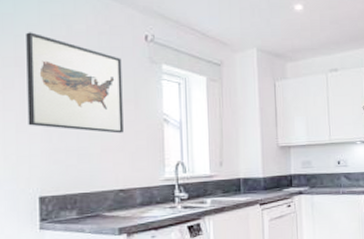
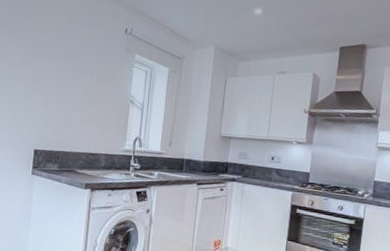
wall art: present [26,32,123,134] -> none [33,20,105,108]

